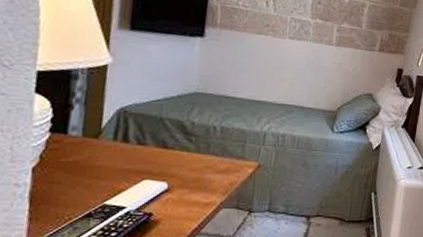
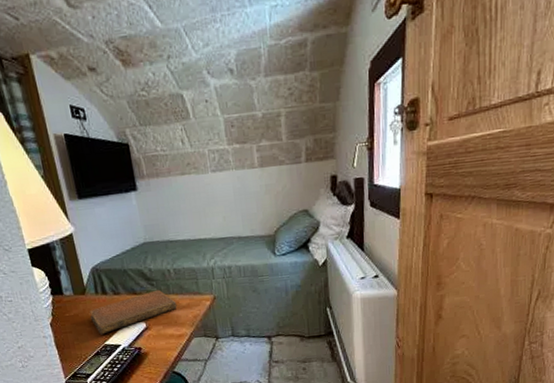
notebook: none [95,147,214,192] -> present [89,289,177,335]

